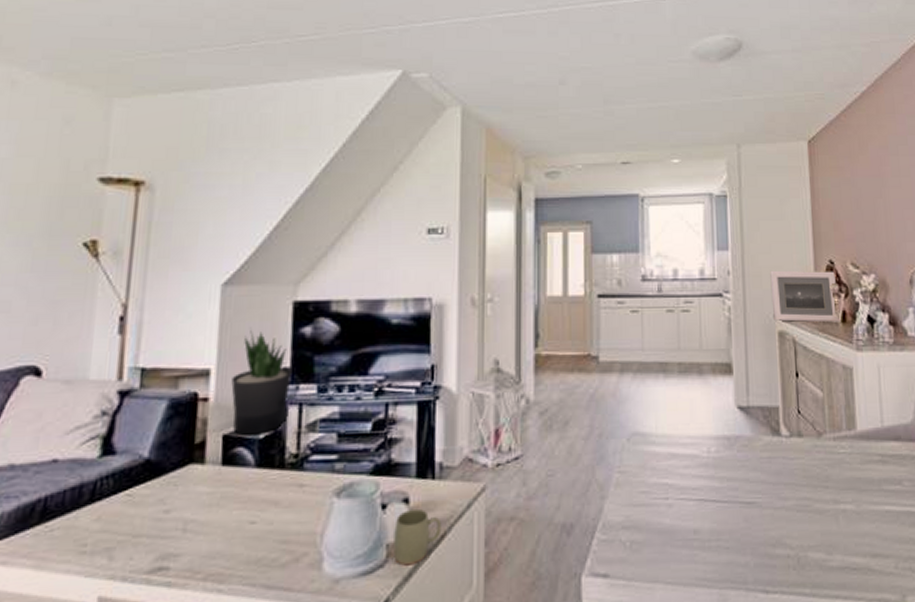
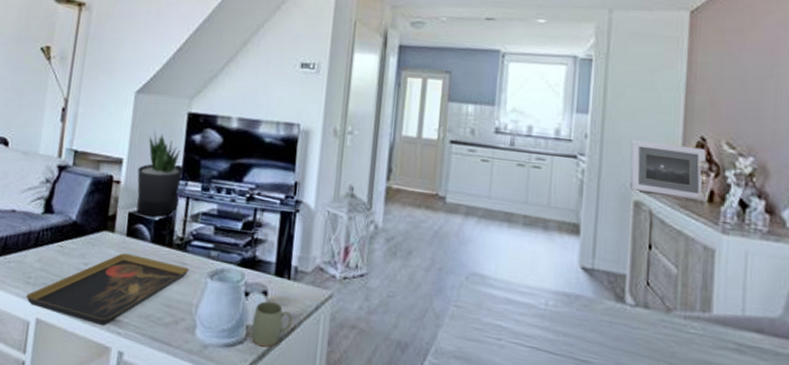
decorative tray: none [81,486,309,587] -> present [26,253,190,327]

